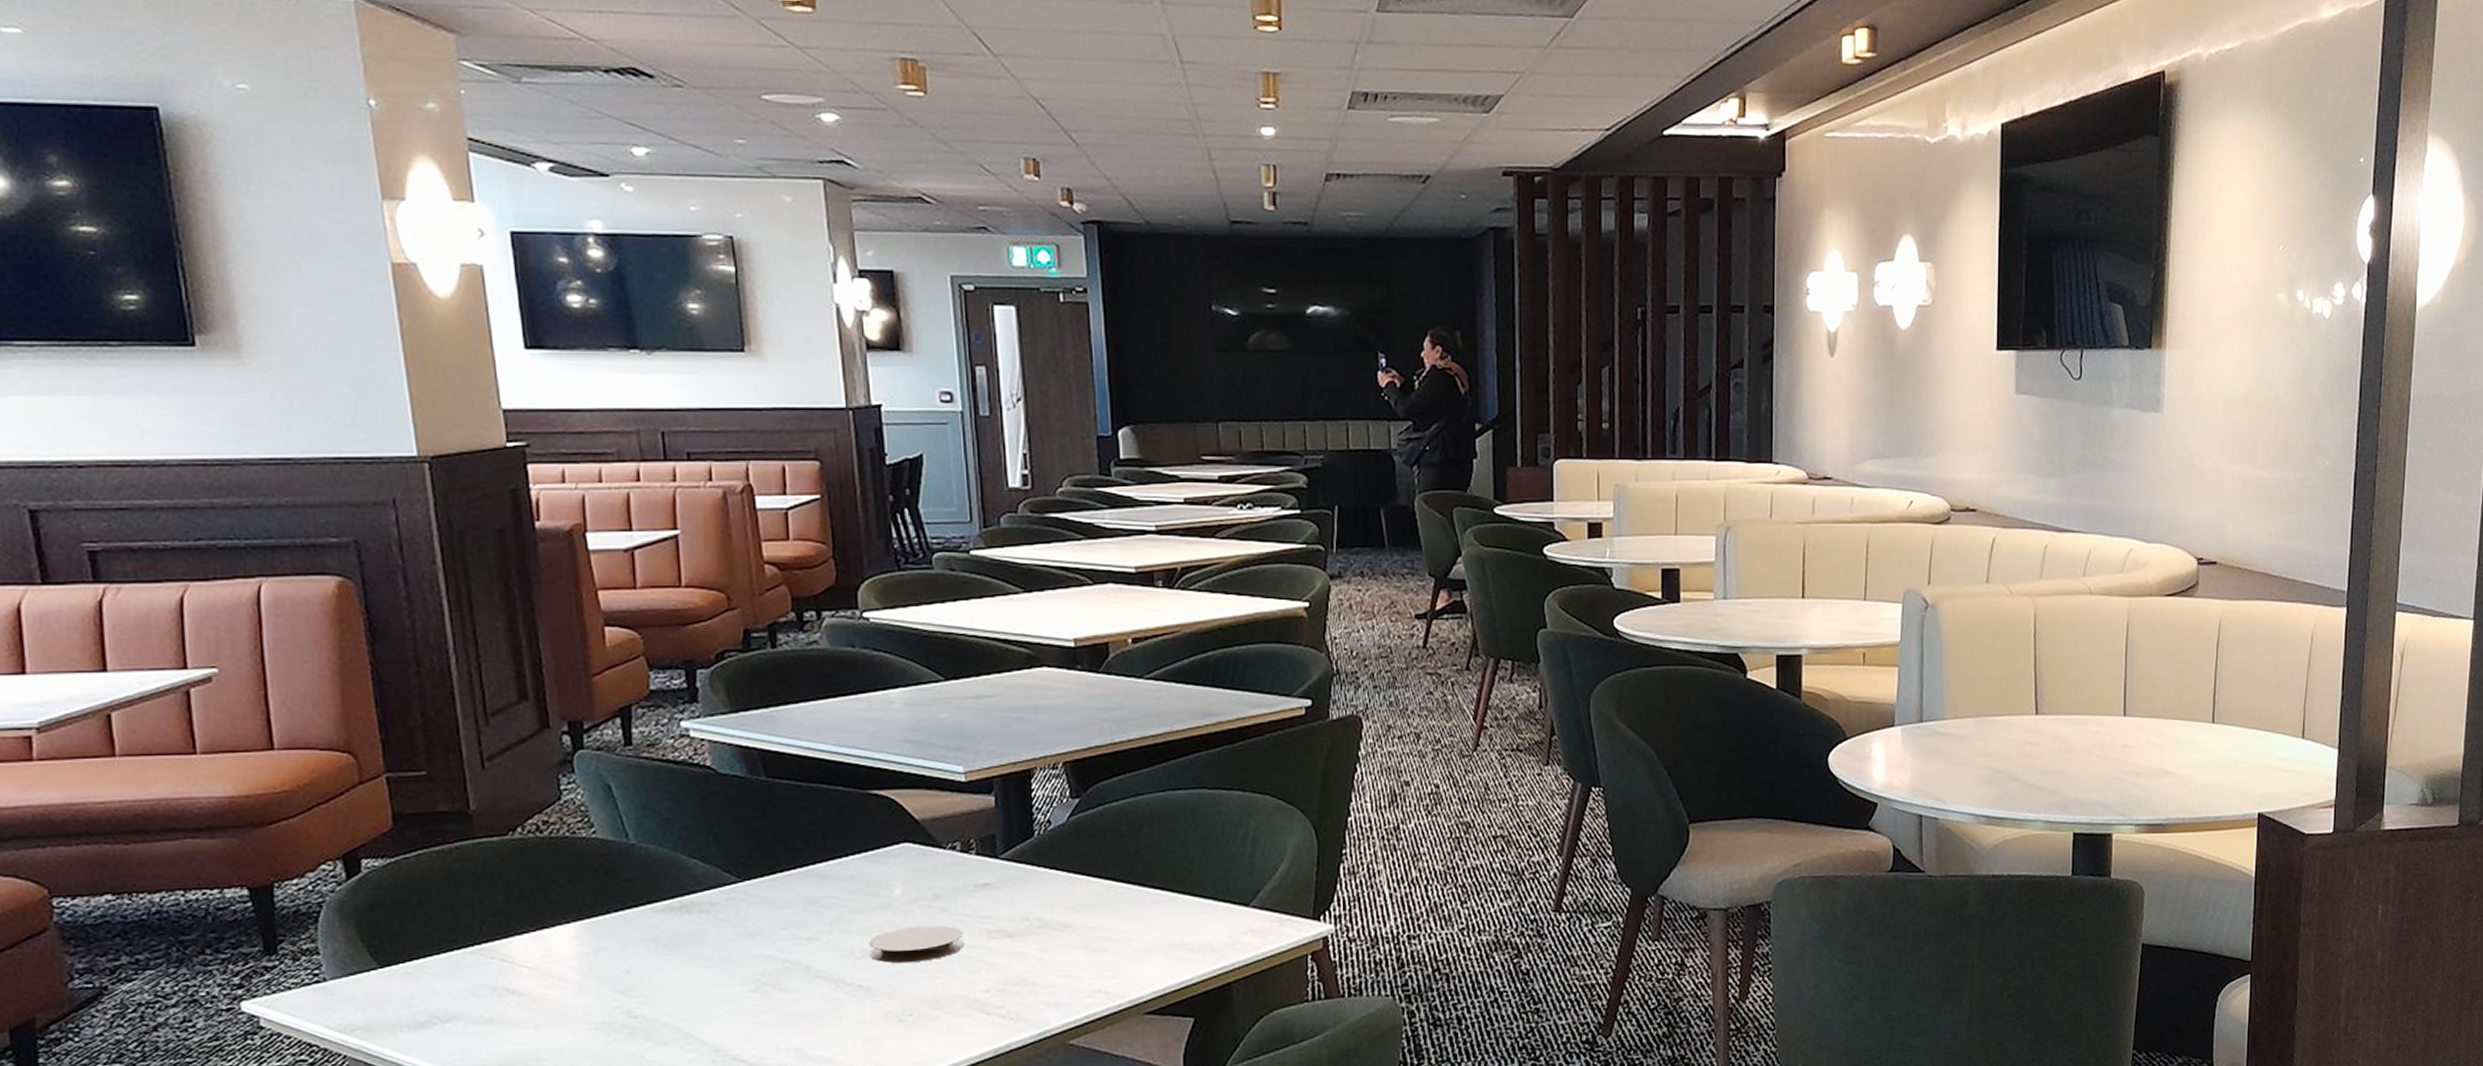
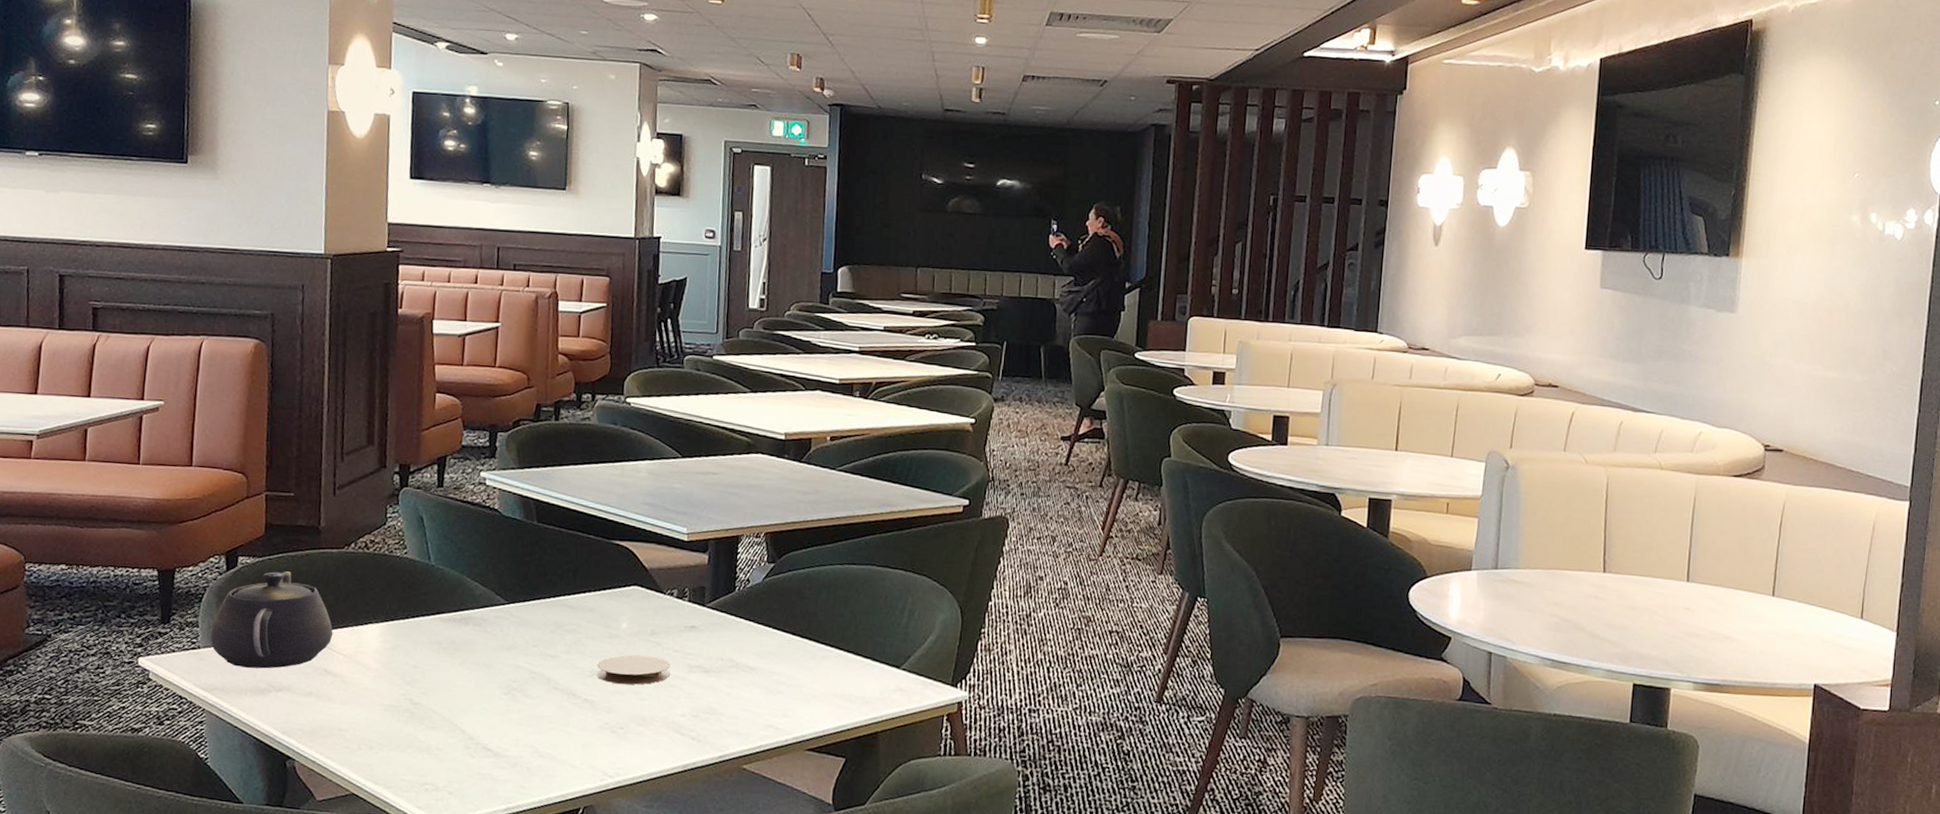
teapot: none [338,871,510,998] -> present [210,571,333,669]

